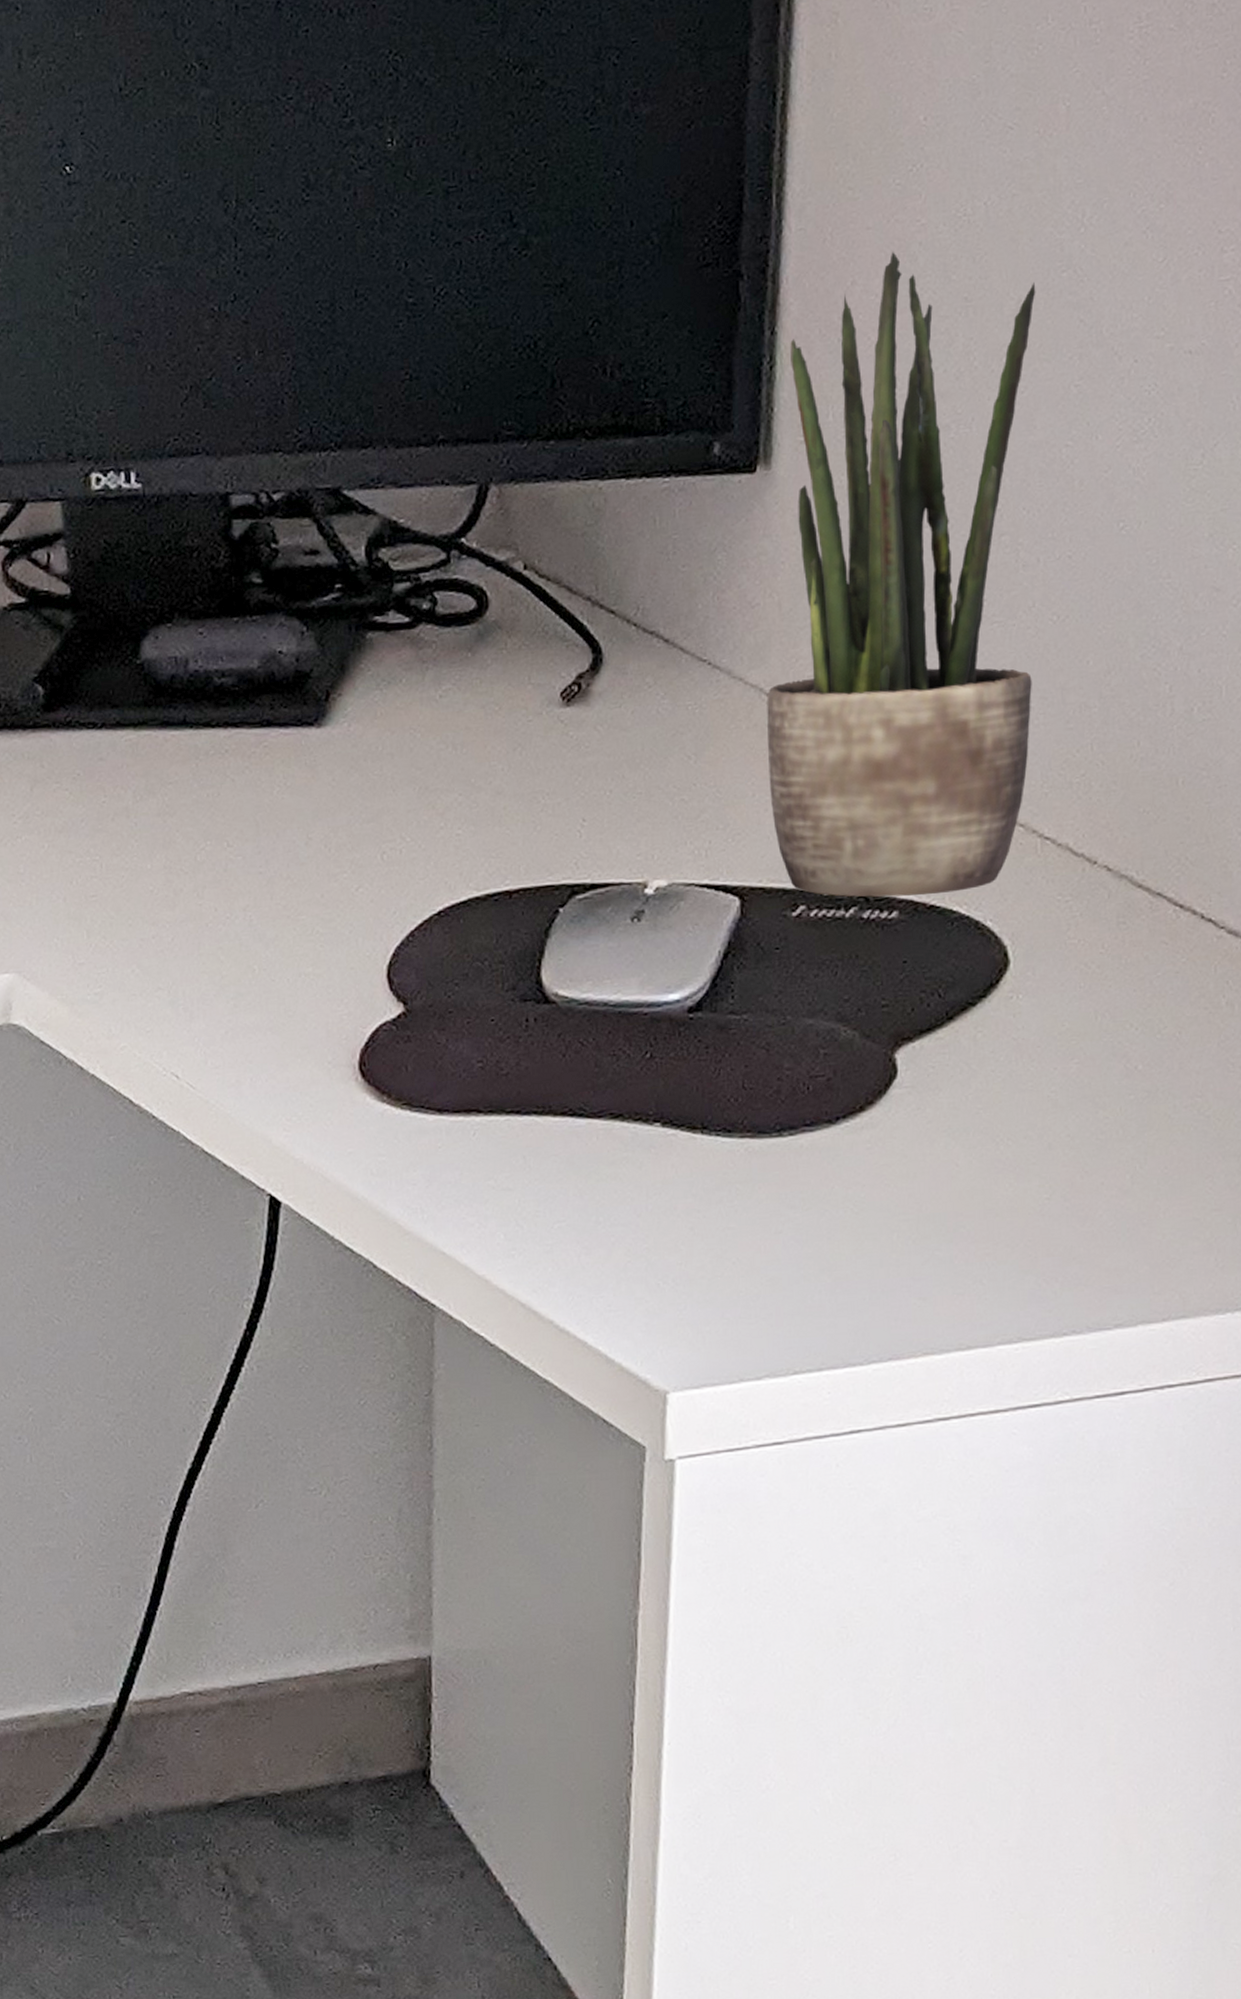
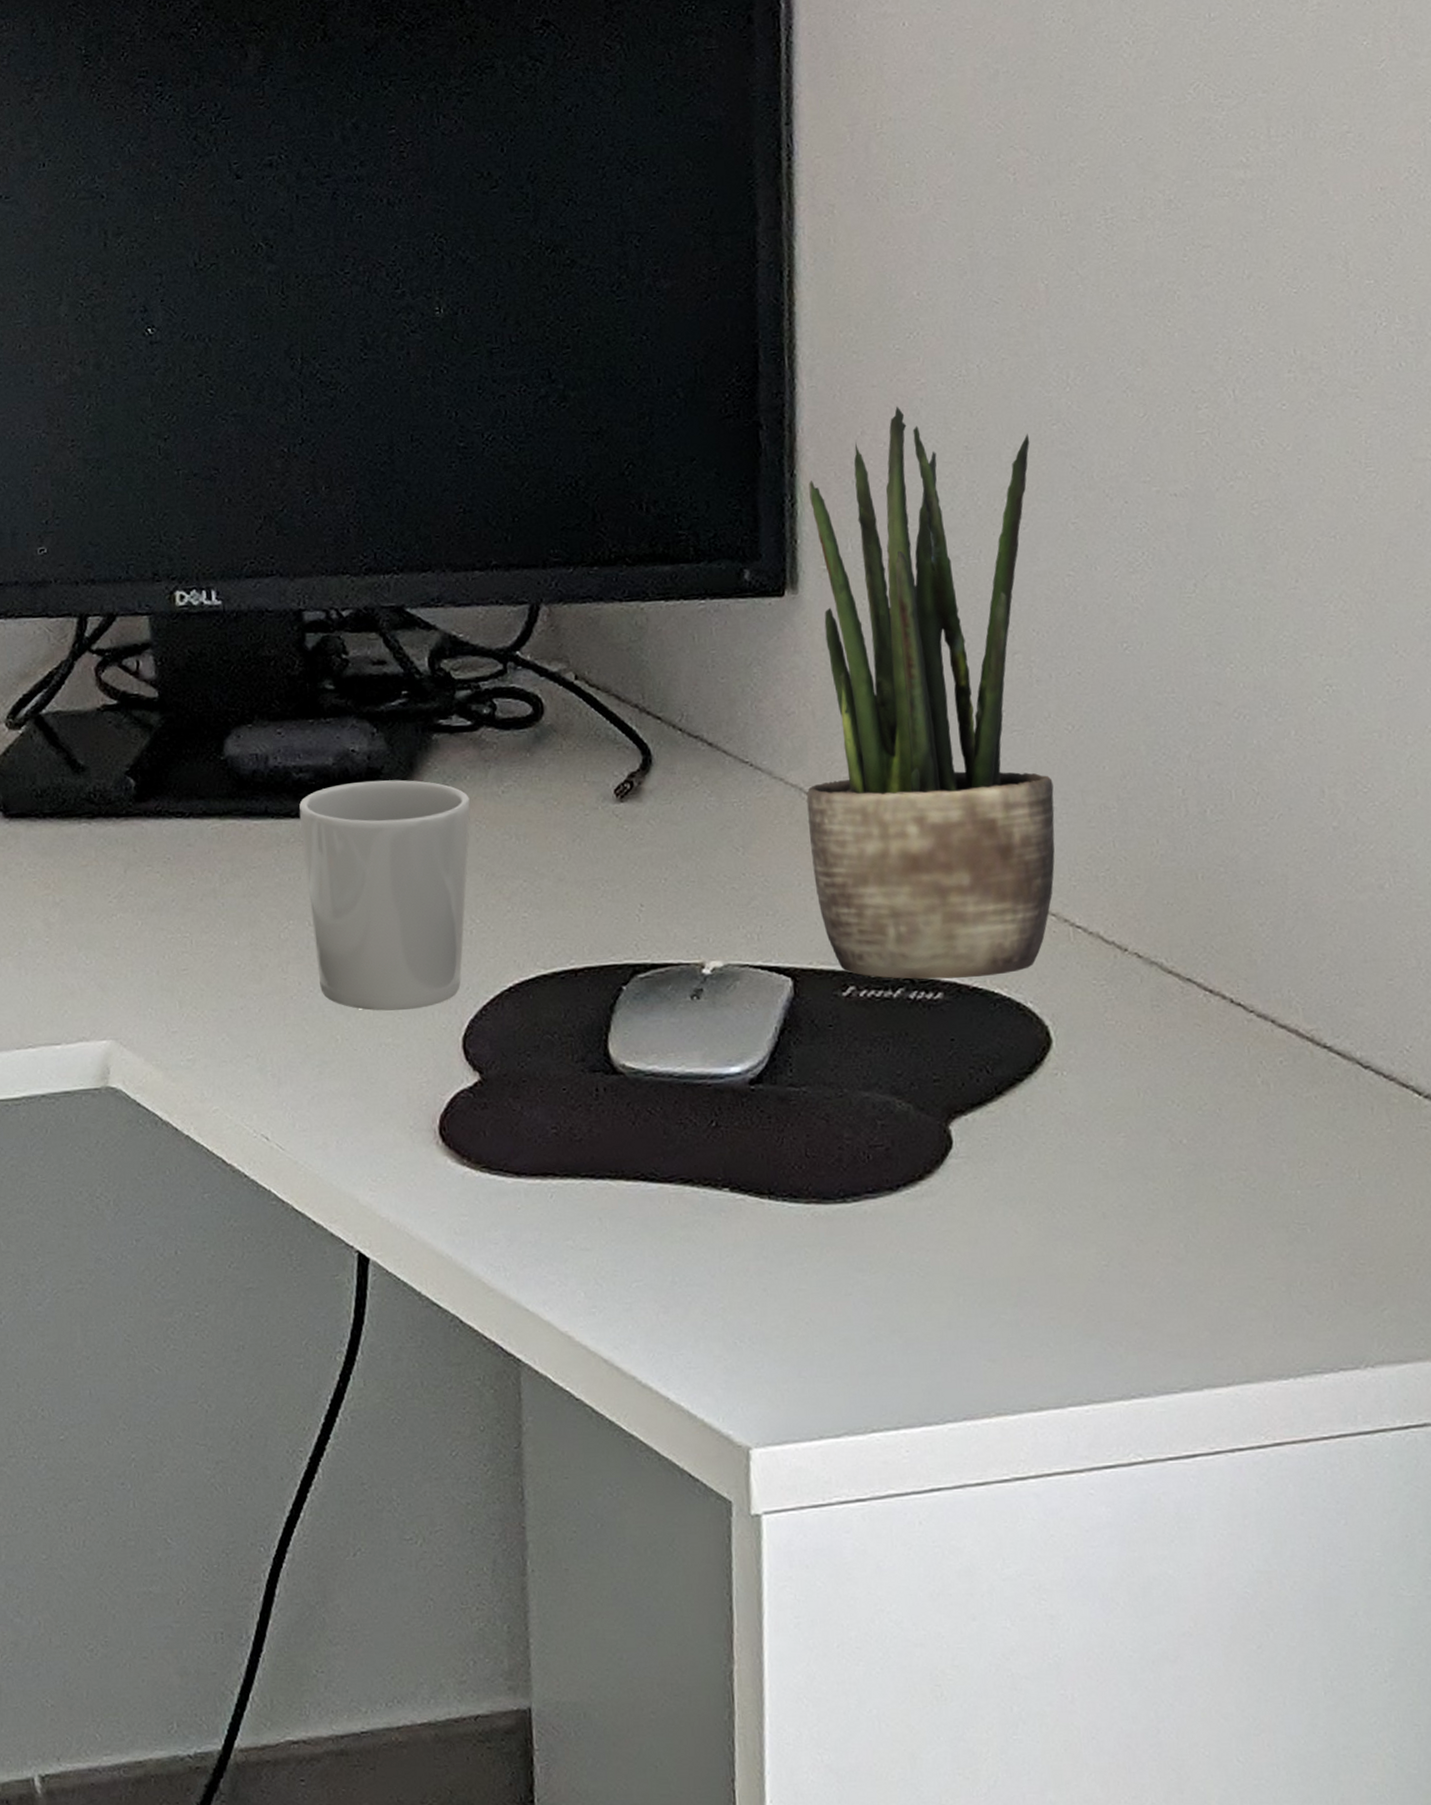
mug: none [220,684,406,939] -> present [298,779,471,1011]

